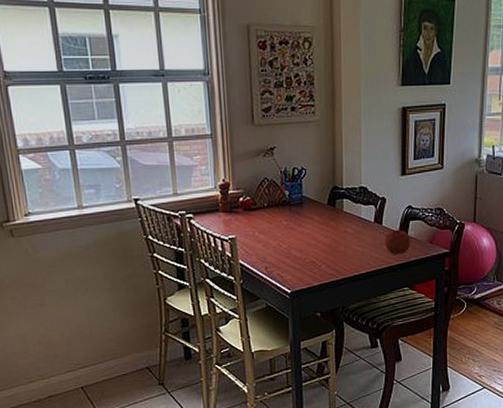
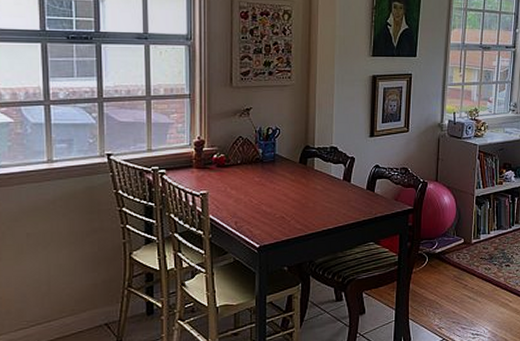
fruit: present [385,228,411,254] -> none [353,186,377,210]

